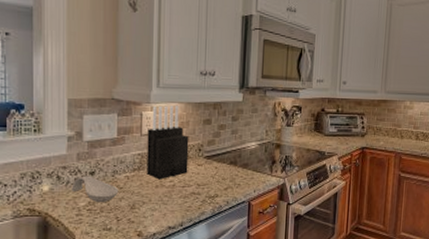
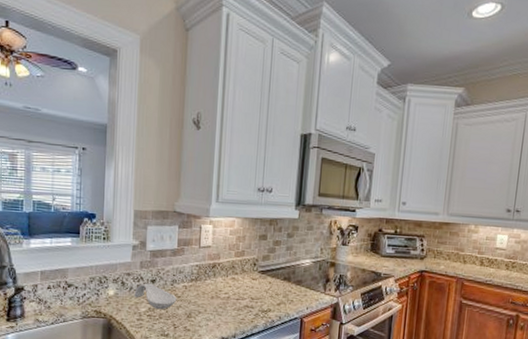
knife block: present [147,105,189,180] -> none [203,219,245,291]

